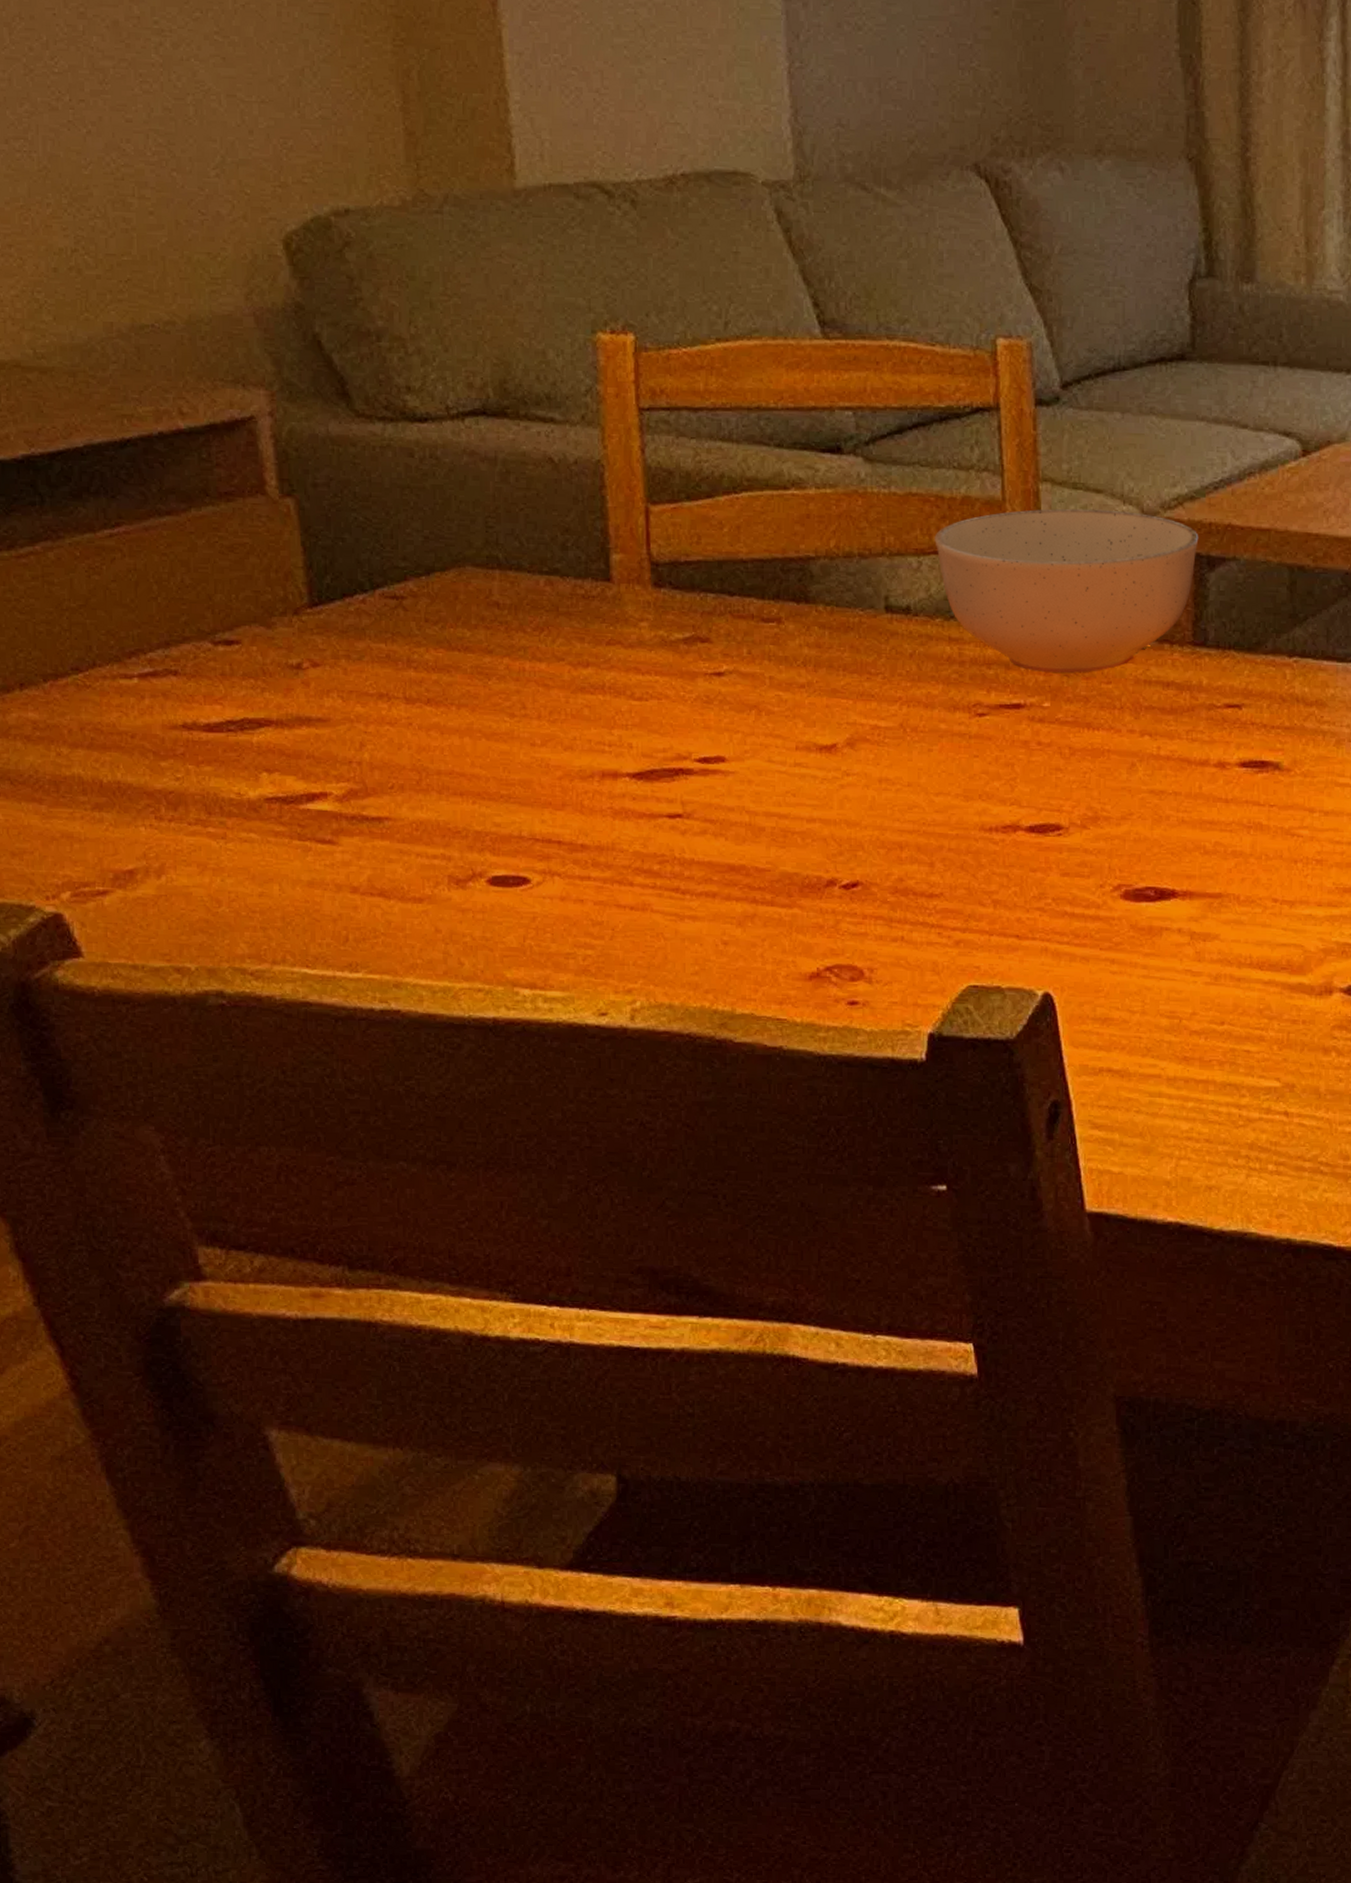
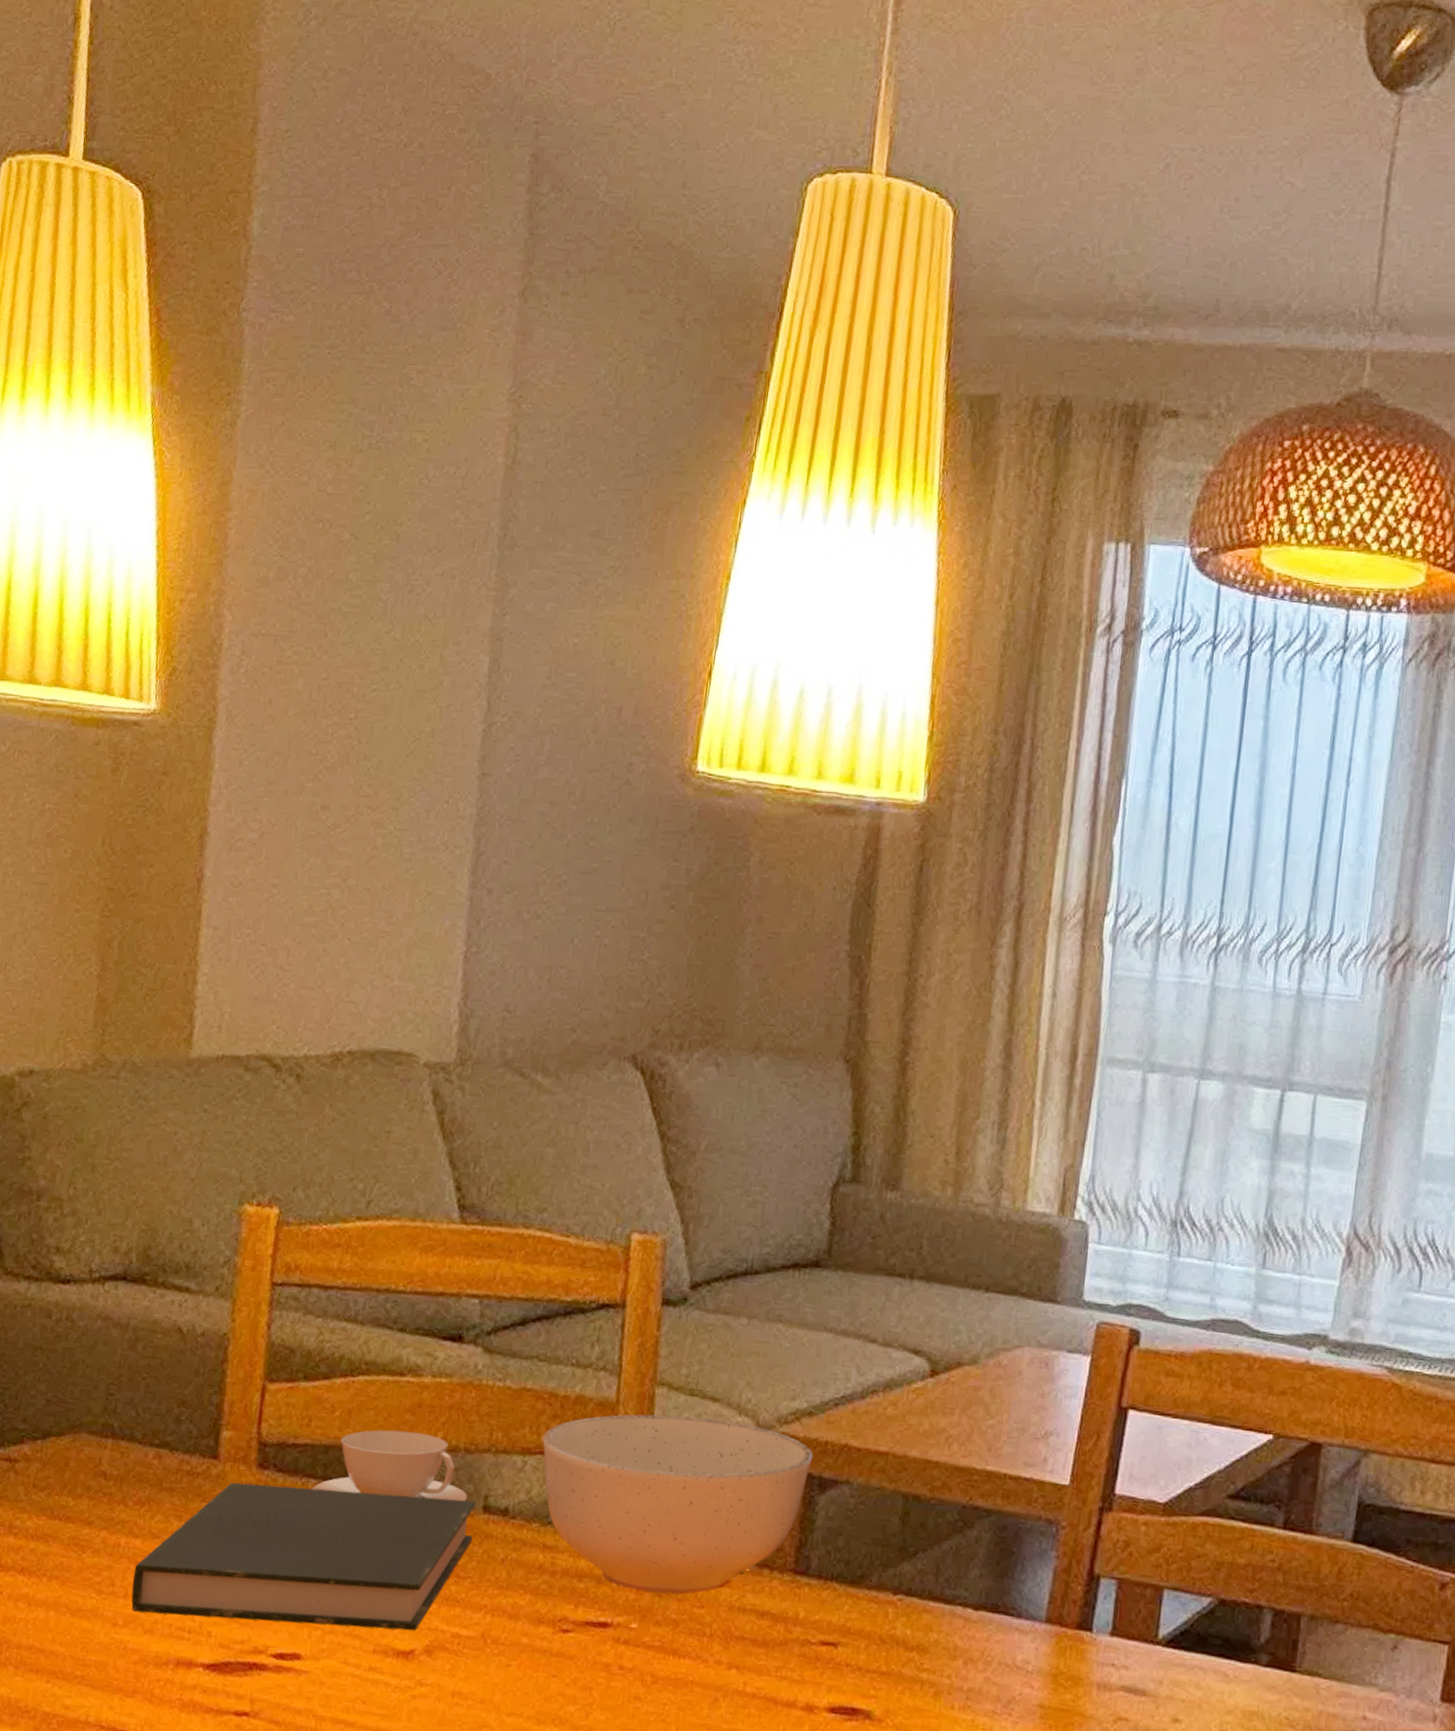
book: none [543,602,879,731] -> present [131,1482,476,1631]
teacup: none [711,541,868,604] -> present [312,1430,468,1502]

